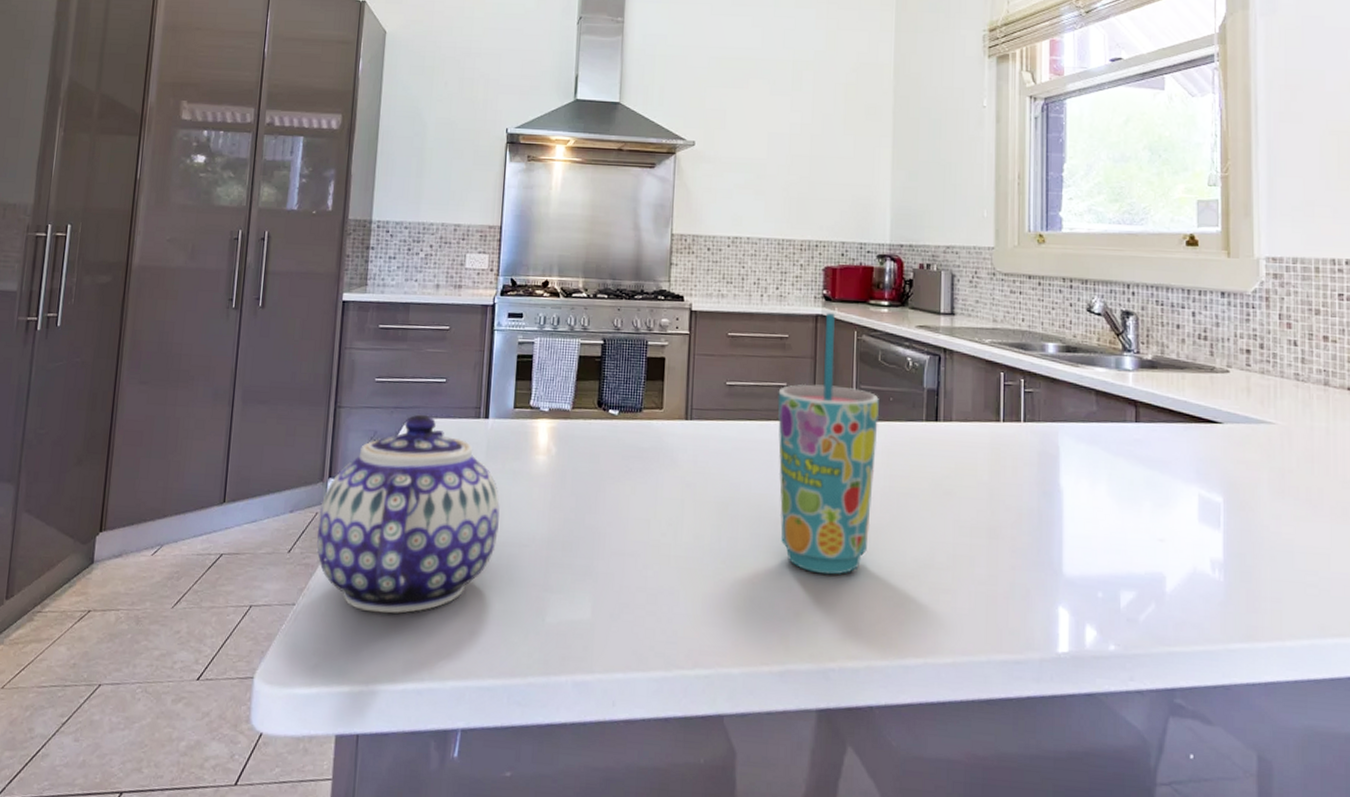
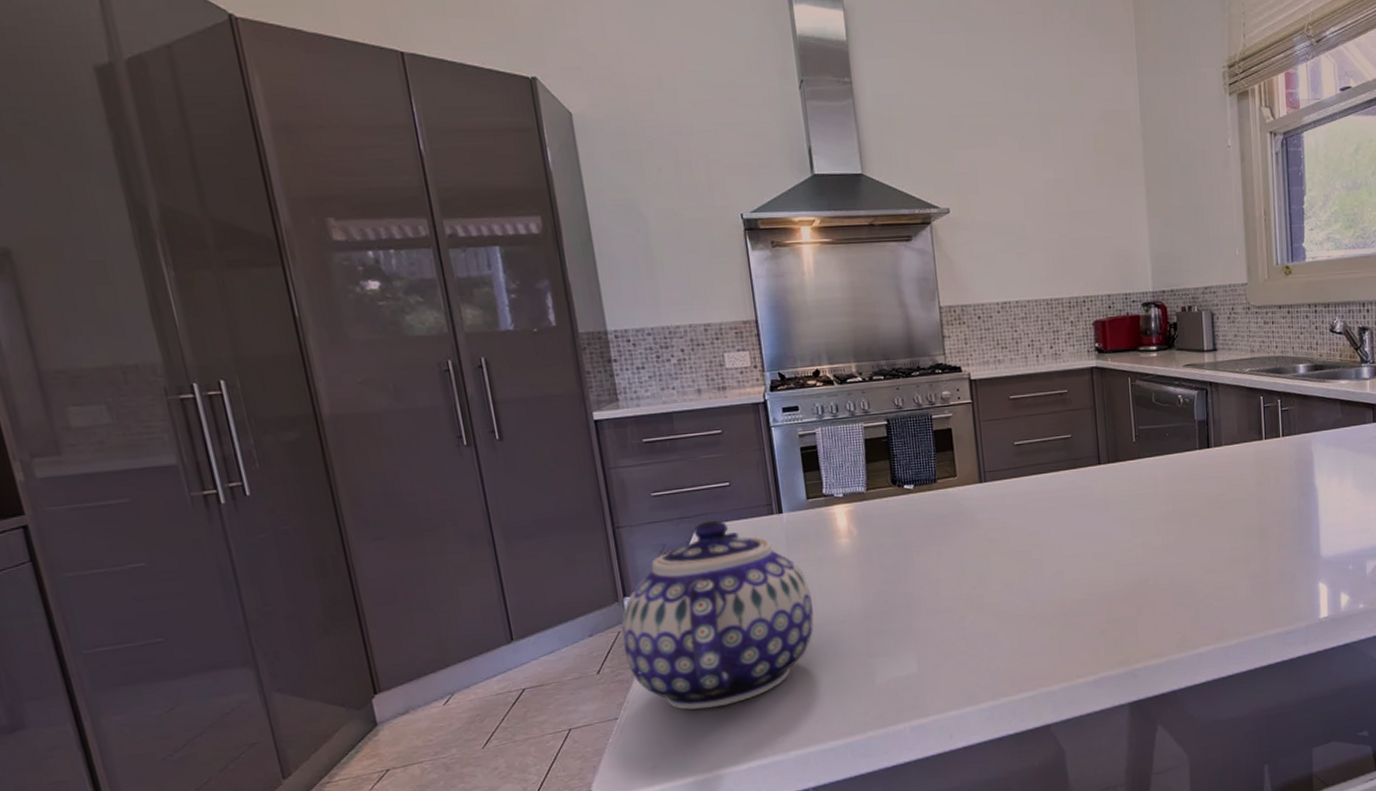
cup: present [777,313,879,576] -> none [1064,364,1159,595]

